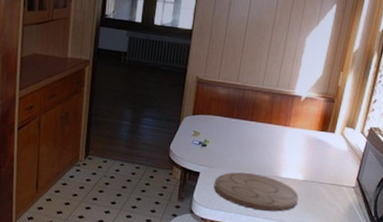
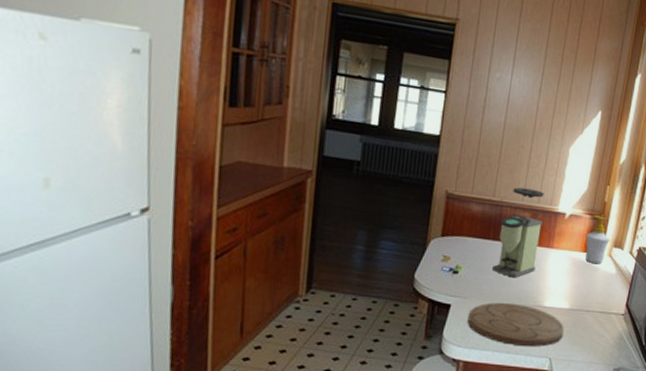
coffee grinder: none [236,73,282,152] -> present [493,187,544,278]
soap bottle: none [318,98,343,142] -> present [585,215,610,264]

